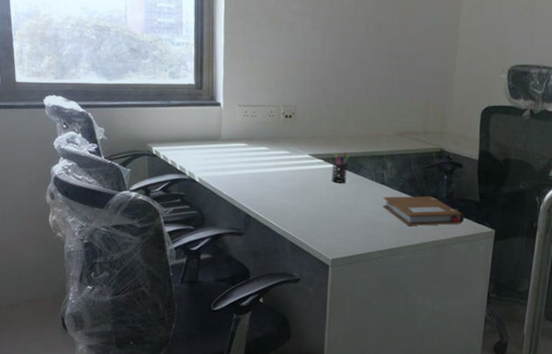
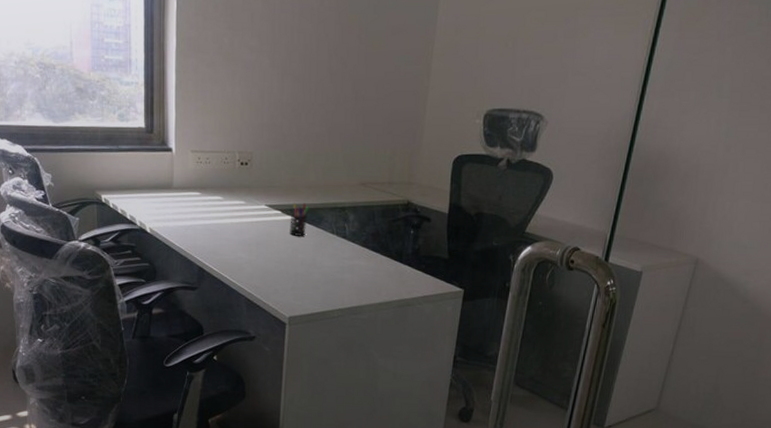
notebook: present [383,196,464,226] -> none [344,251,431,284]

